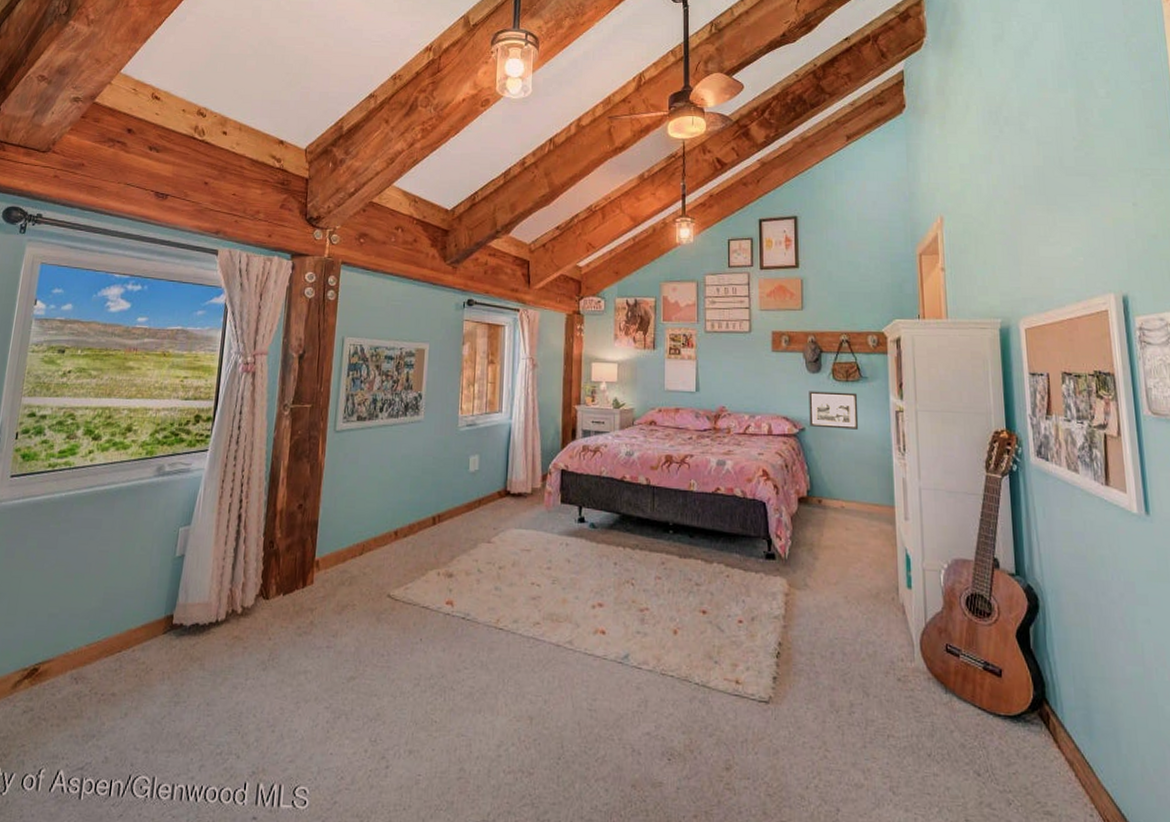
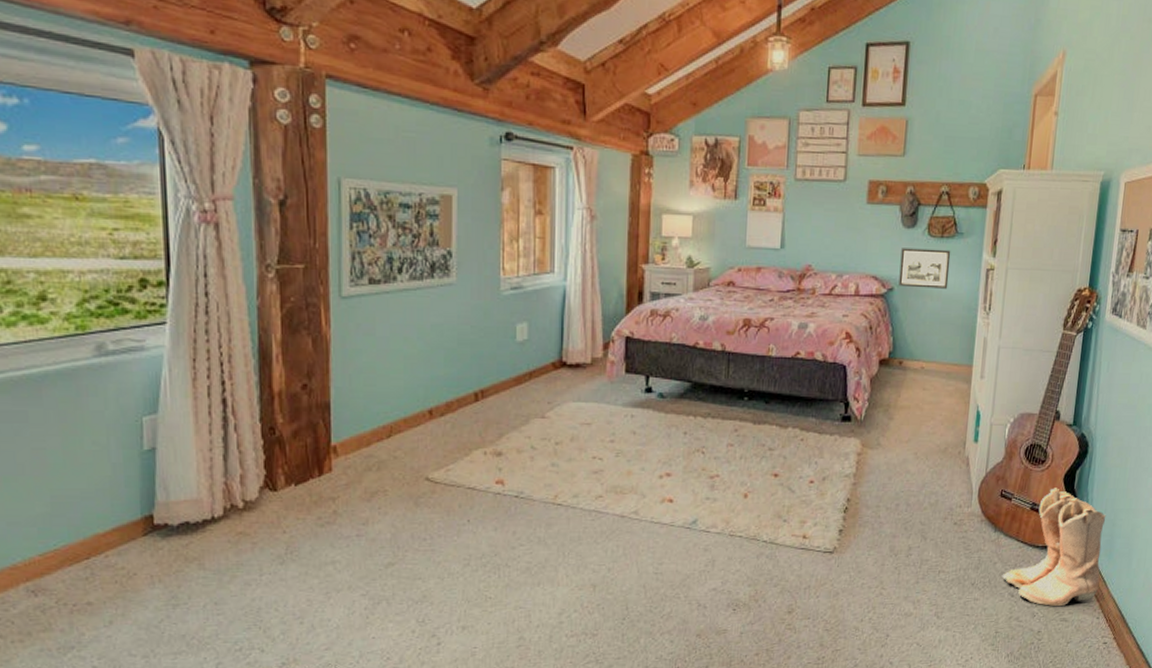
boots: none [962,646,1085,794] -> present [1001,488,1106,606]

